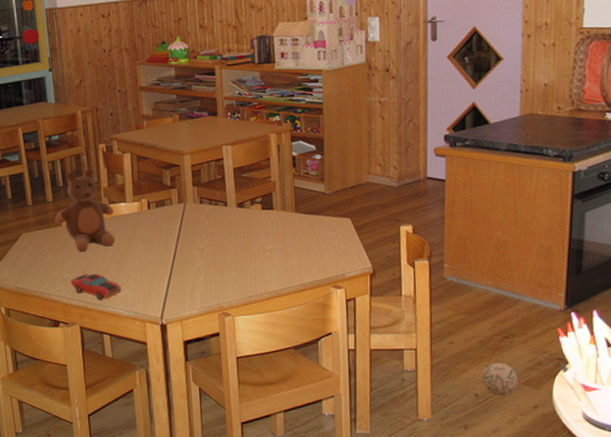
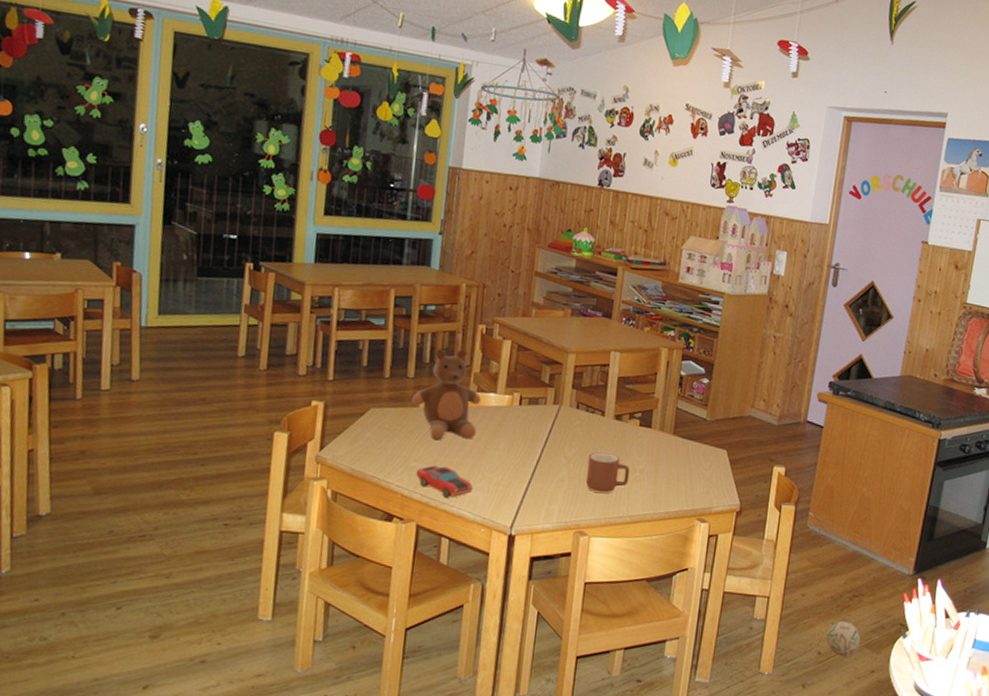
mug: none [219,239,261,277] -> present [585,452,630,494]
books: present [249,33,277,64] -> none [655,244,683,276]

